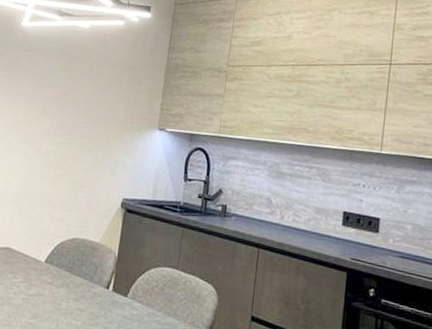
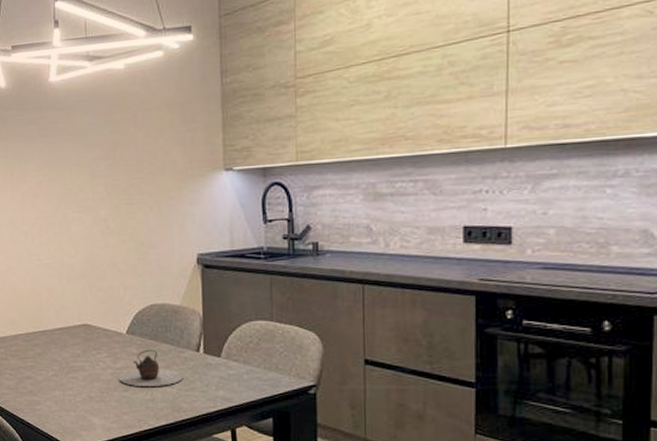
teapot: none [28,280,90,318] -> present [118,349,183,386]

